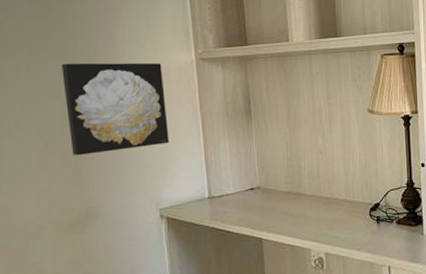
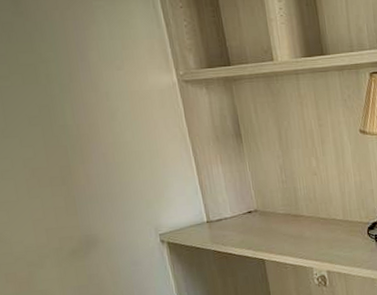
wall art: present [61,62,169,156] -> none [35,86,161,185]

